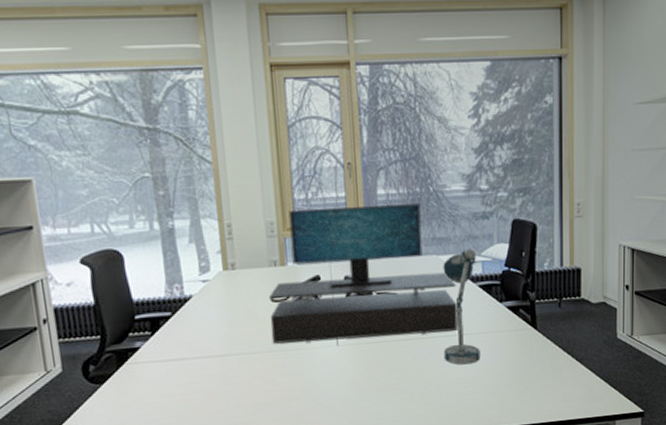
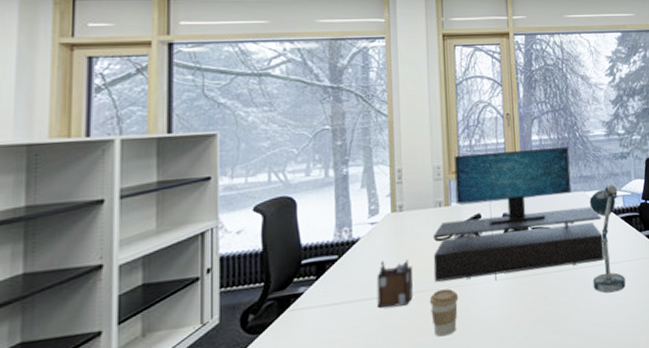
desk organizer: none [212,319,251,367] -> present [376,259,414,308]
coffee cup: none [268,351,299,398] -> present [429,288,459,337]

